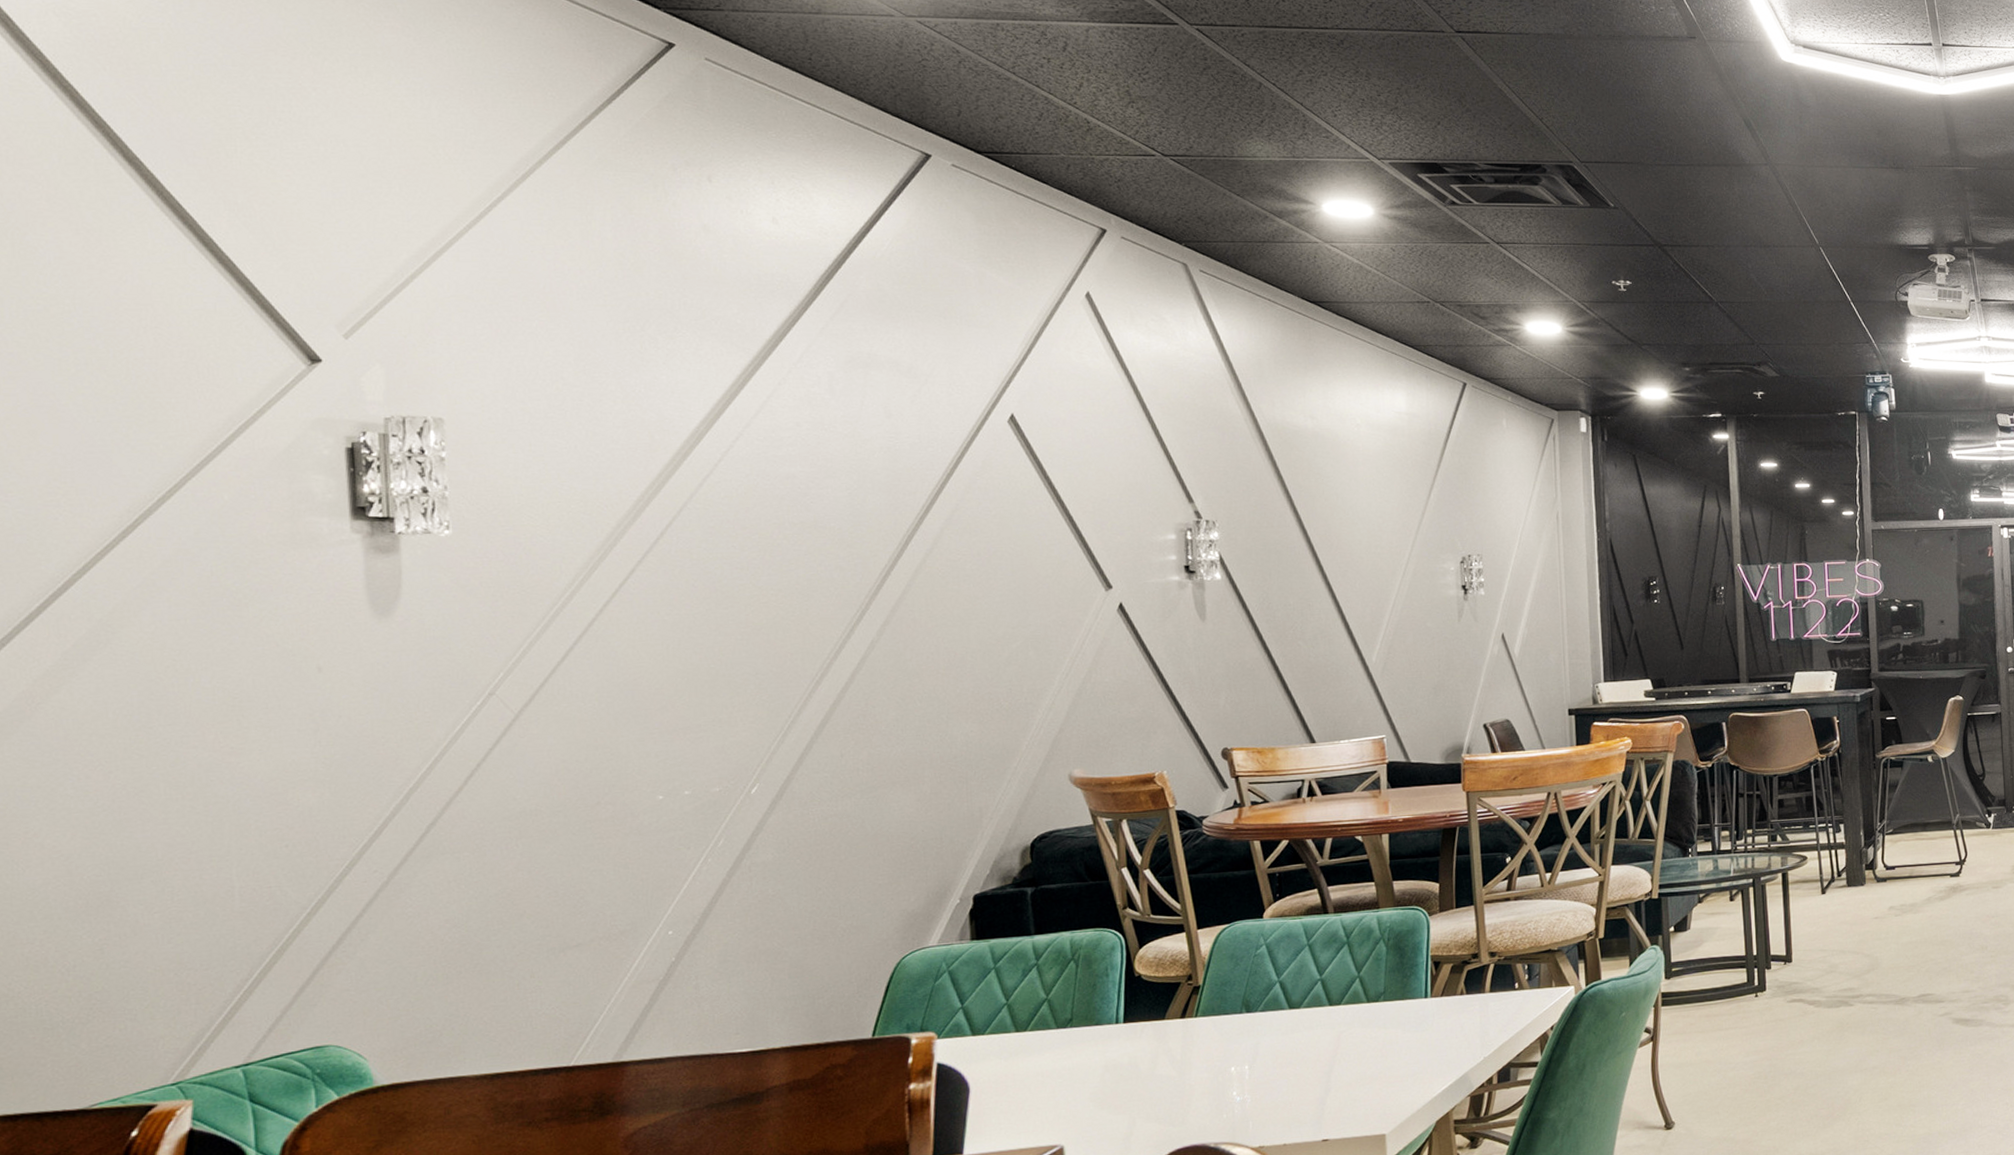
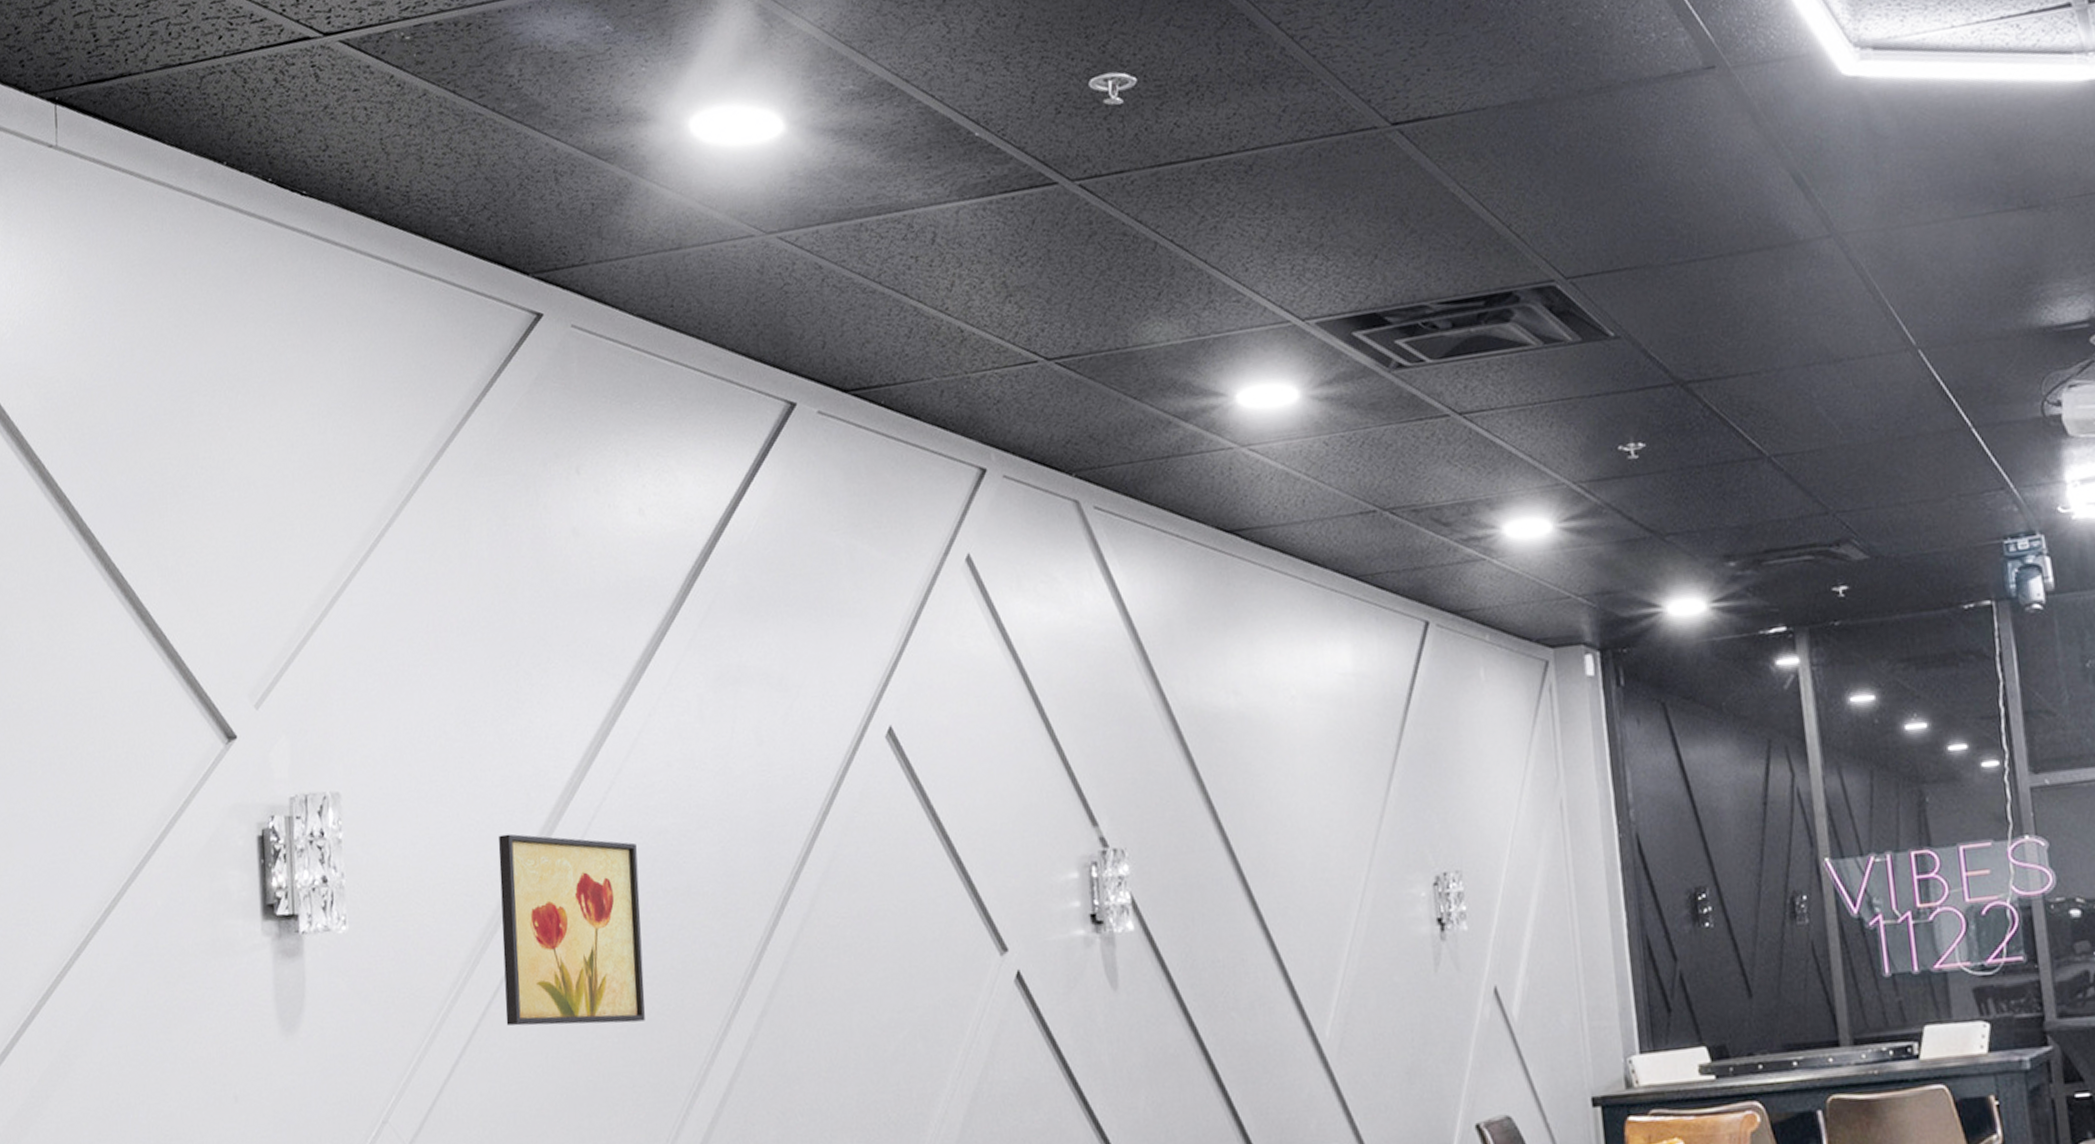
wall art: none [619,467,770,624] -> present [498,834,645,1026]

